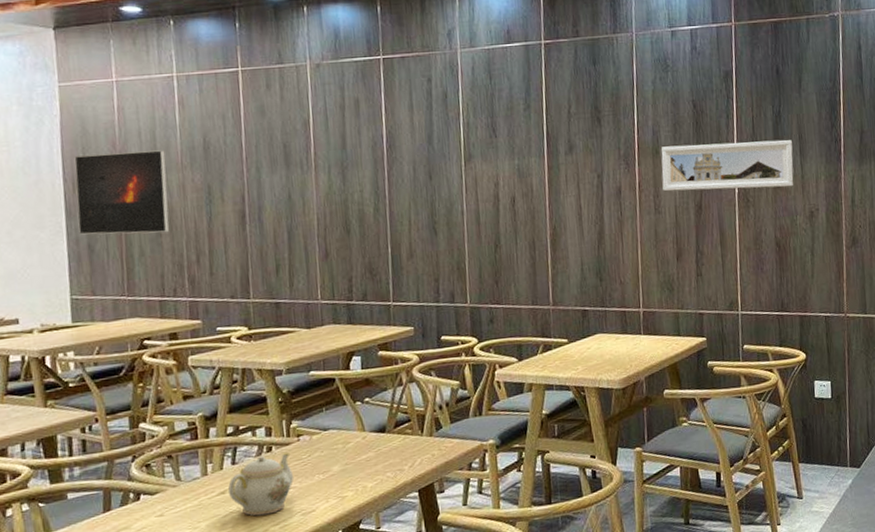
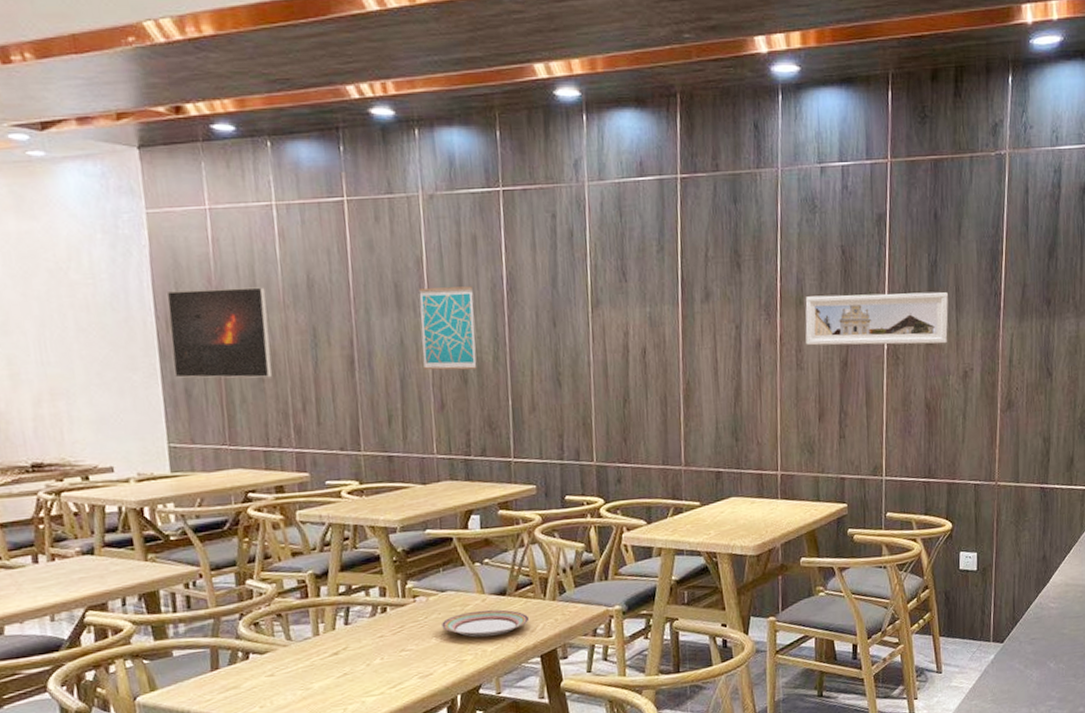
teapot: present [228,453,293,516] -> none [341,614,410,678]
wall art: none [305,145,359,223] -> present [418,286,477,371]
plate: none [324,446,408,474] -> present [442,609,530,638]

